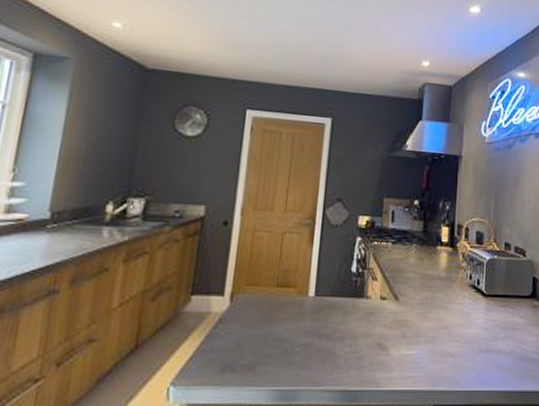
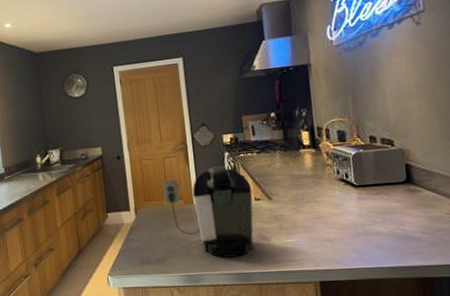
coffee maker: none [272,252,380,369] -> present [162,166,254,258]

